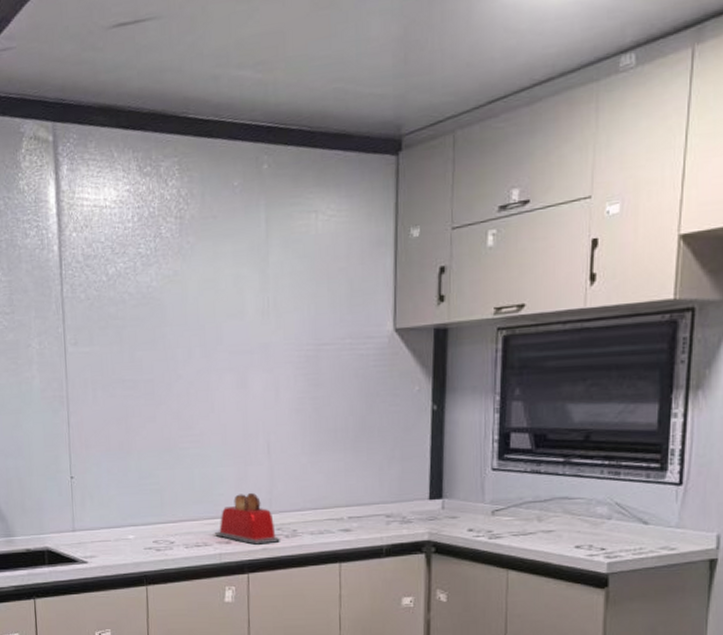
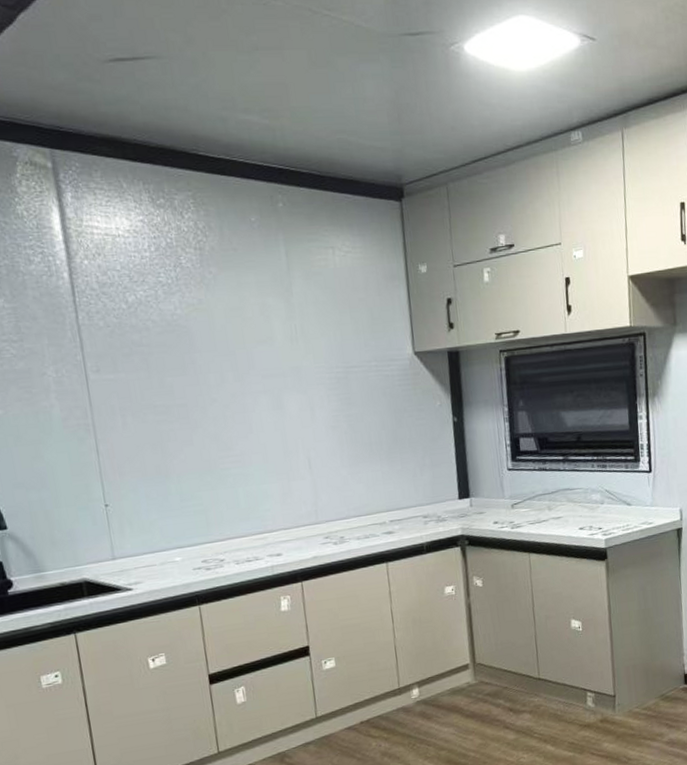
toaster: present [215,492,280,545] -> none [265,505,329,554]

